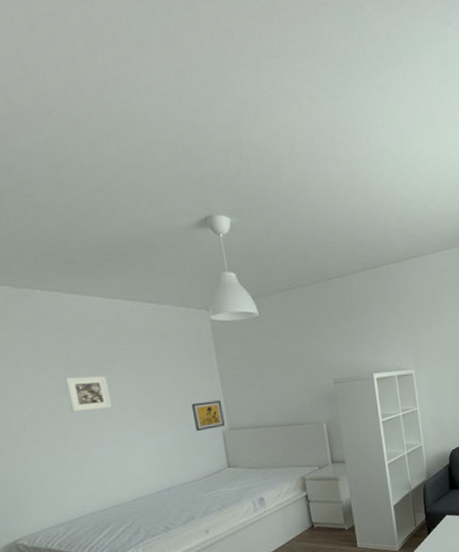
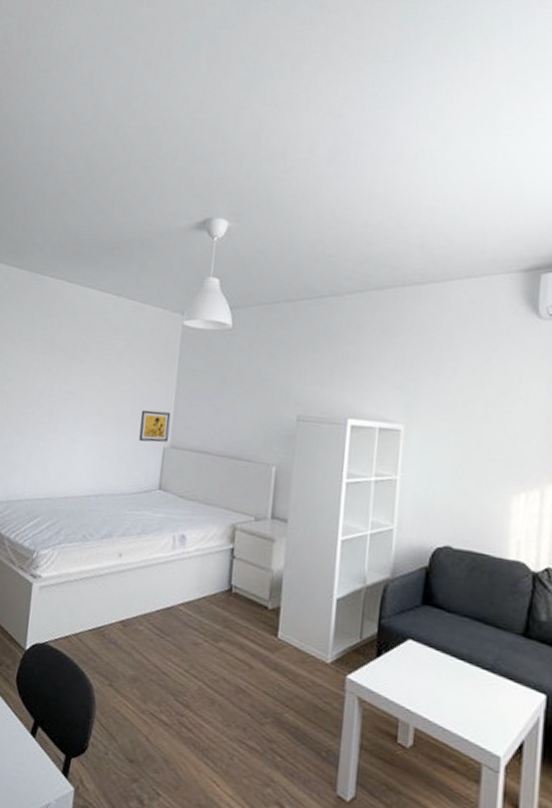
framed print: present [64,376,112,412] -> none [40,361,77,398]

